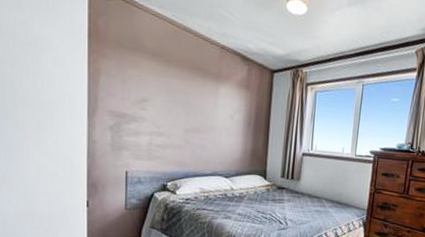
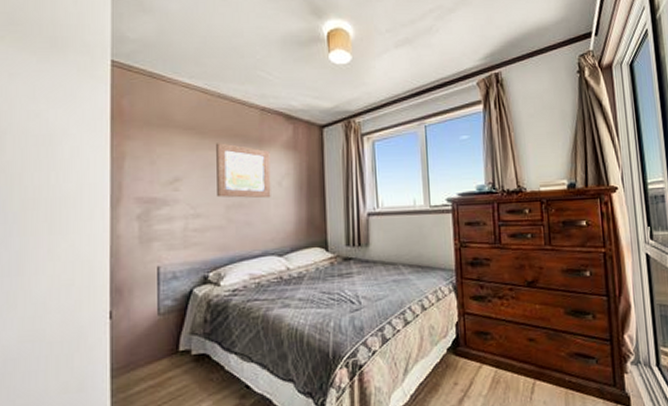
wall art: none [178,72,226,128] -> present [216,143,271,199]

